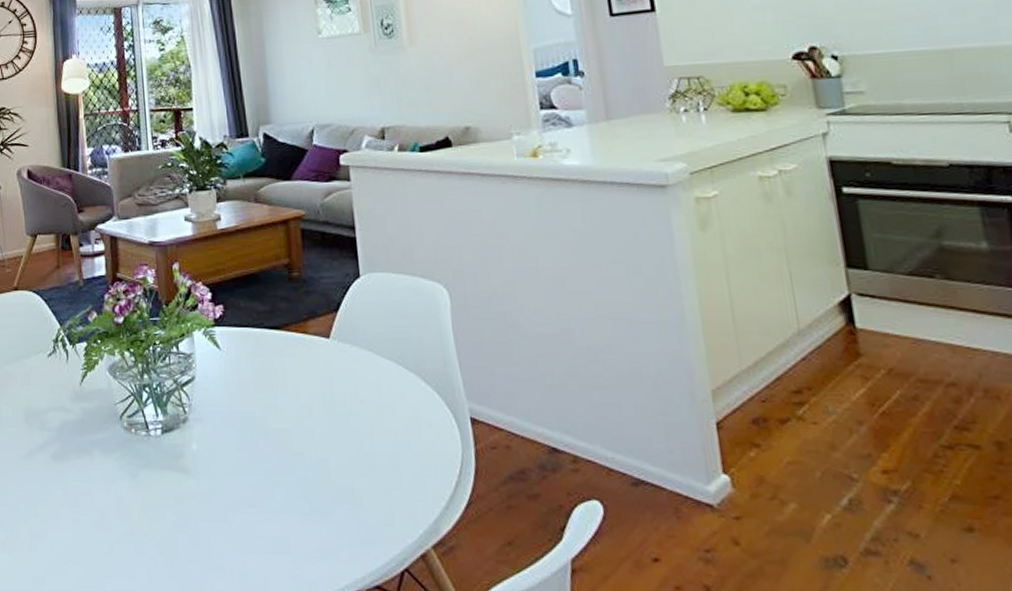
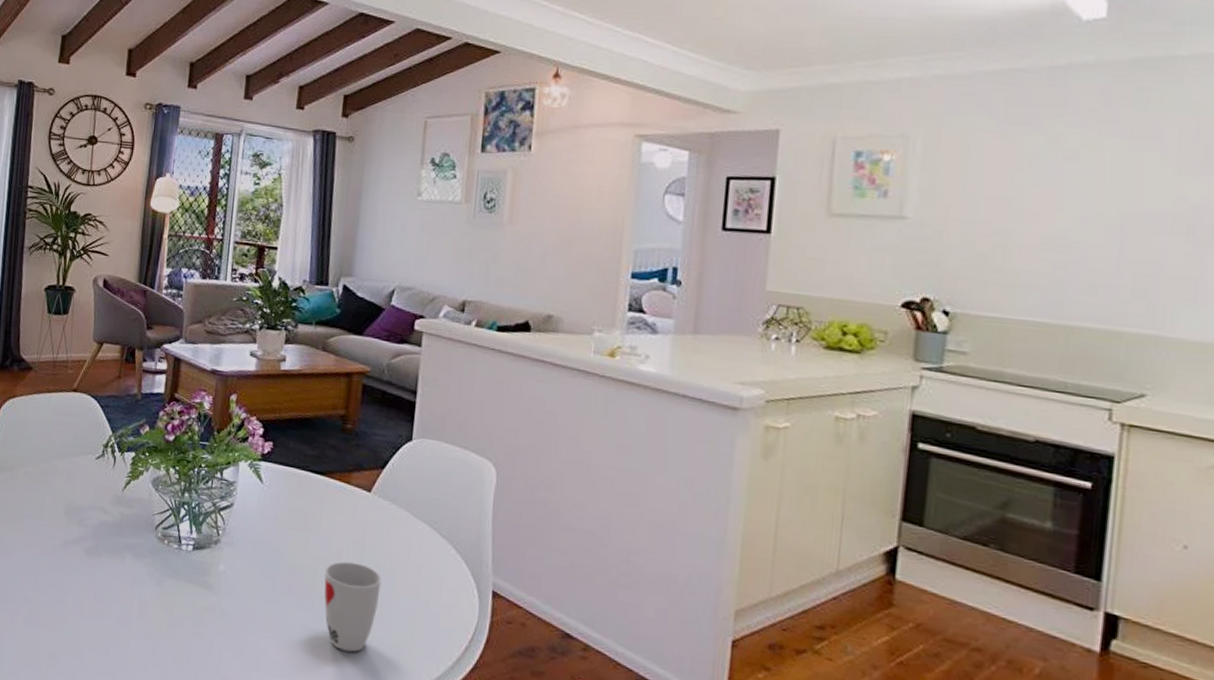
cup: none [299,415,360,512] -> present [324,561,382,653]

